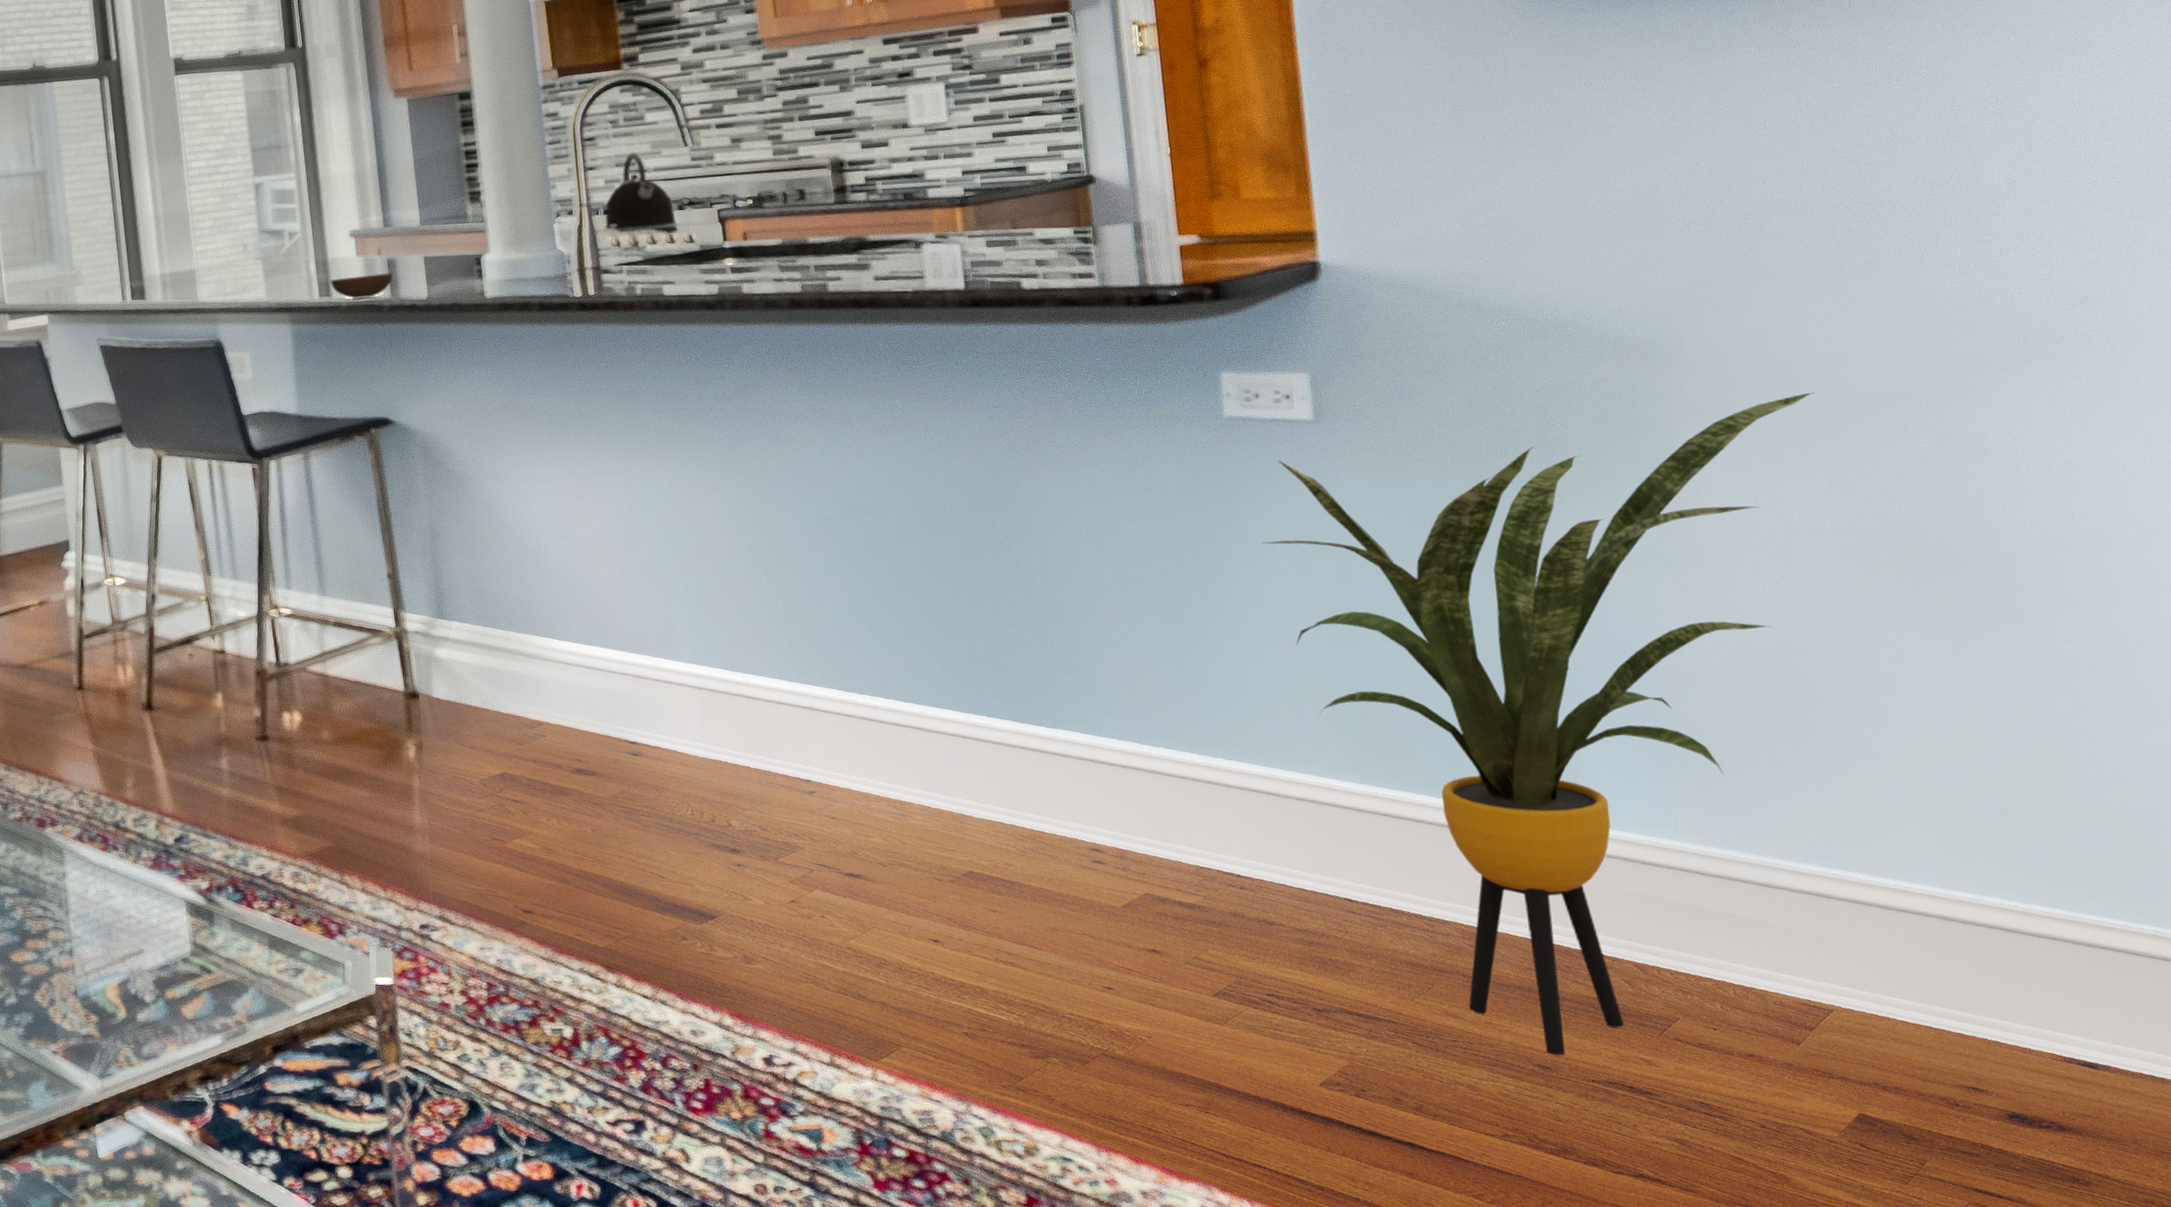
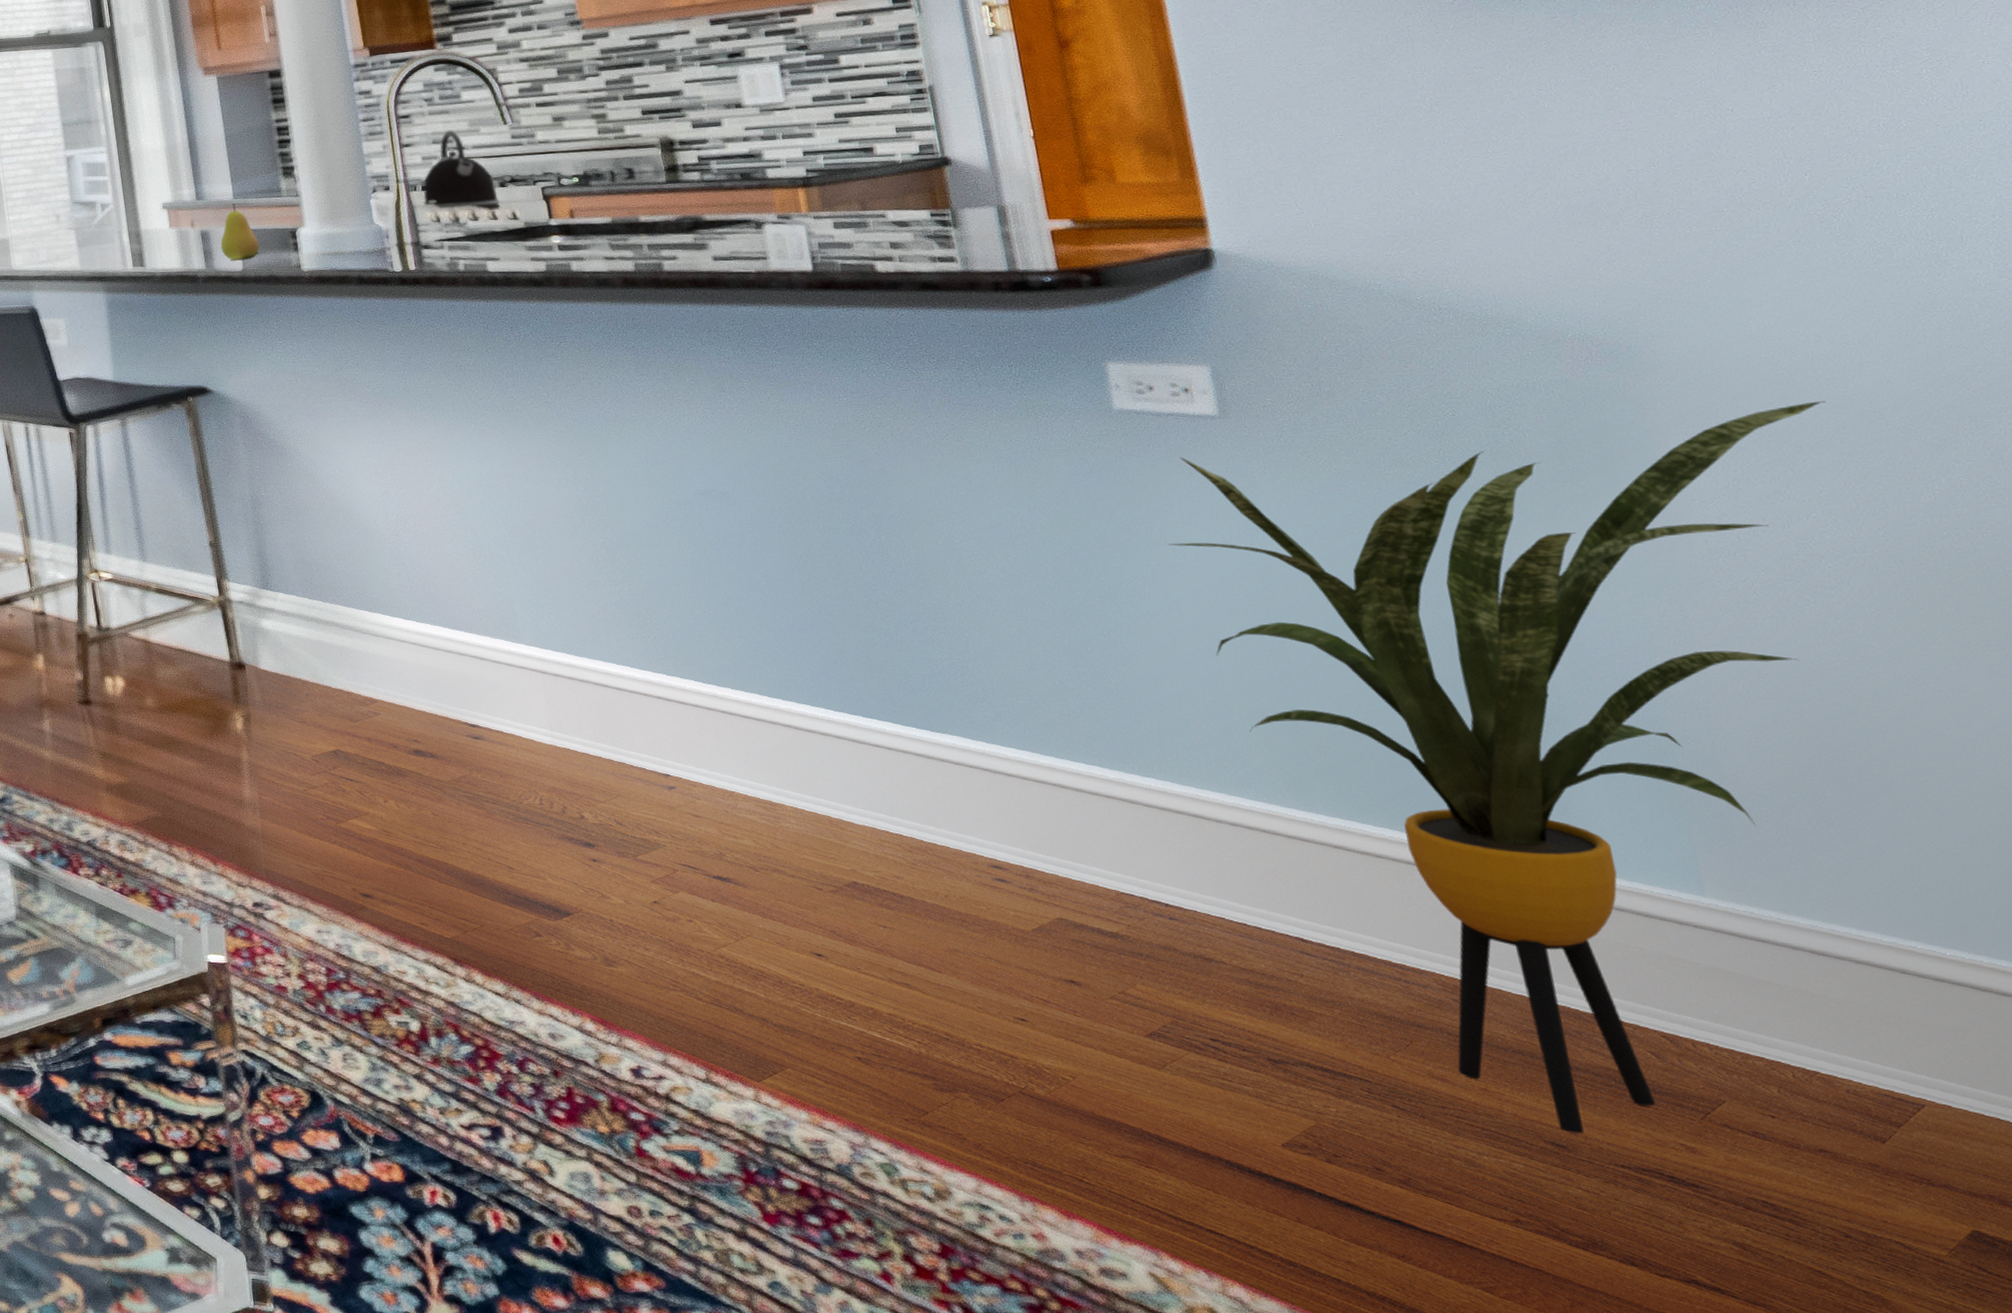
bowl: present [330,272,393,299] -> none [143,244,207,269]
fruit: none [406,229,445,289] -> present [220,203,260,261]

